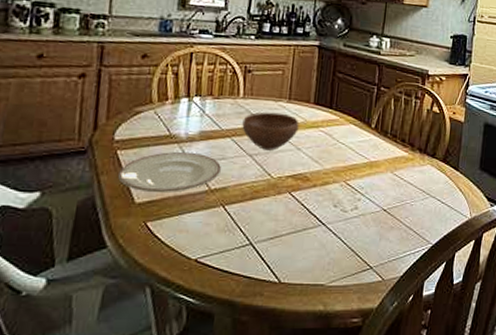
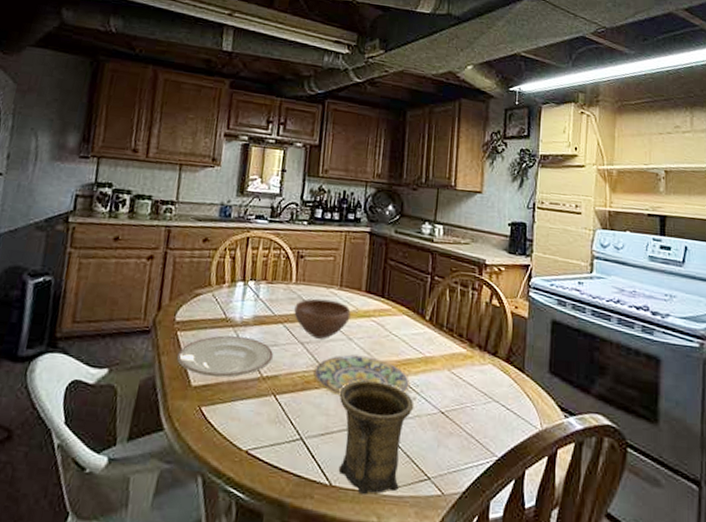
plate: none [262,163,356,202] -> present [314,354,411,396]
mug: none [287,186,358,288] -> present [338,380,413,496]

